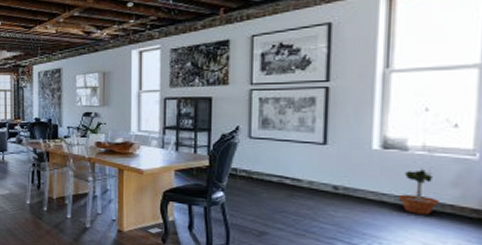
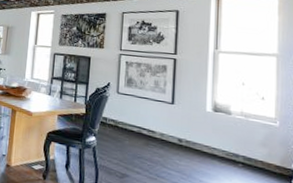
potted tree: present [398,168,439,215] -> none [225,129,253,168]

